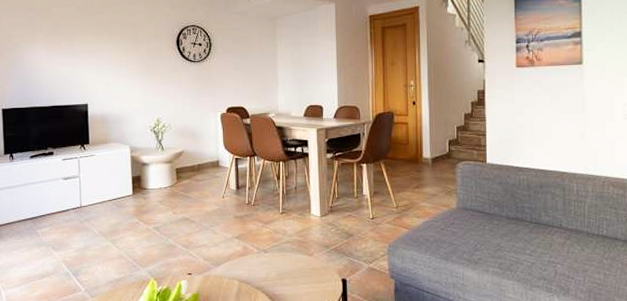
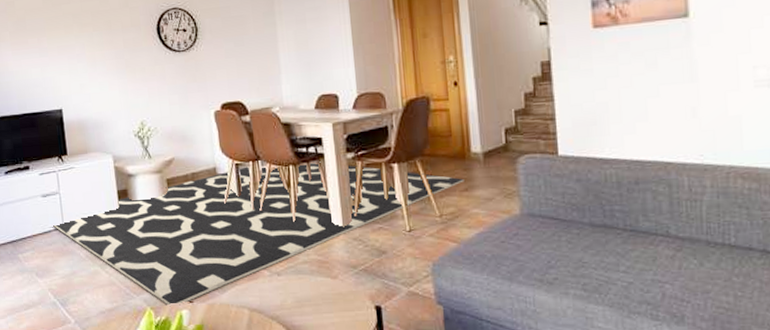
rug: none [71,159,416,278] -> present [53,161,464,307]

